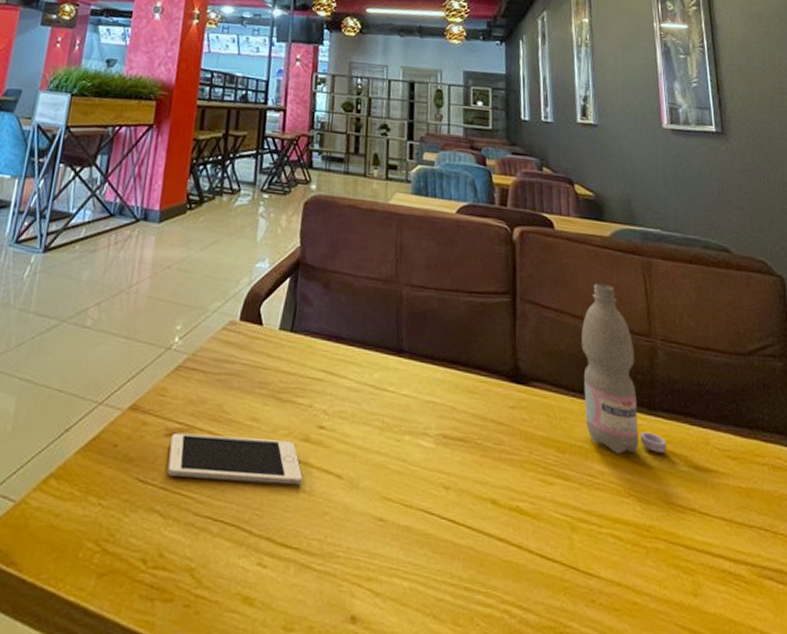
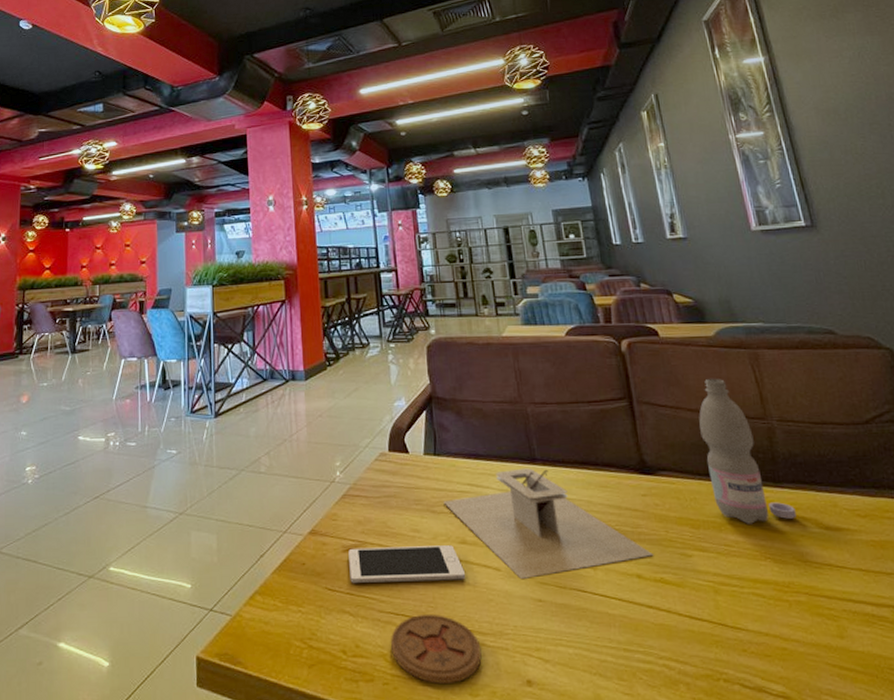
coaster: none [200,523,306,612] -> present [390,615,482,684]
utensil holder: none [292,359,513,492] -> present [443,468,654,579]

